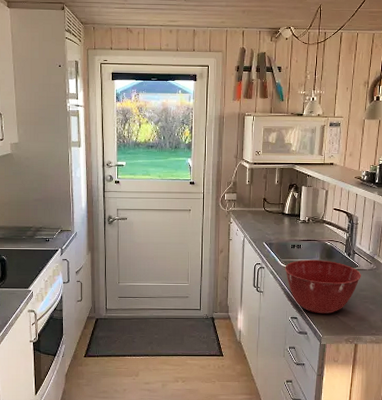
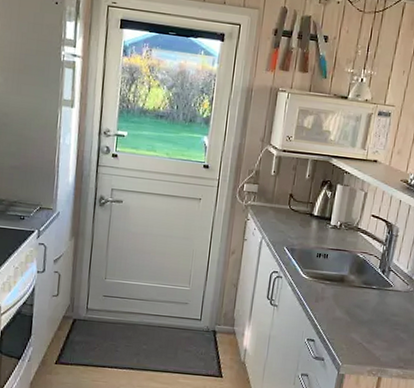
mixing bowl: present [285,259,361,314] -> none [306,272,395,339]

